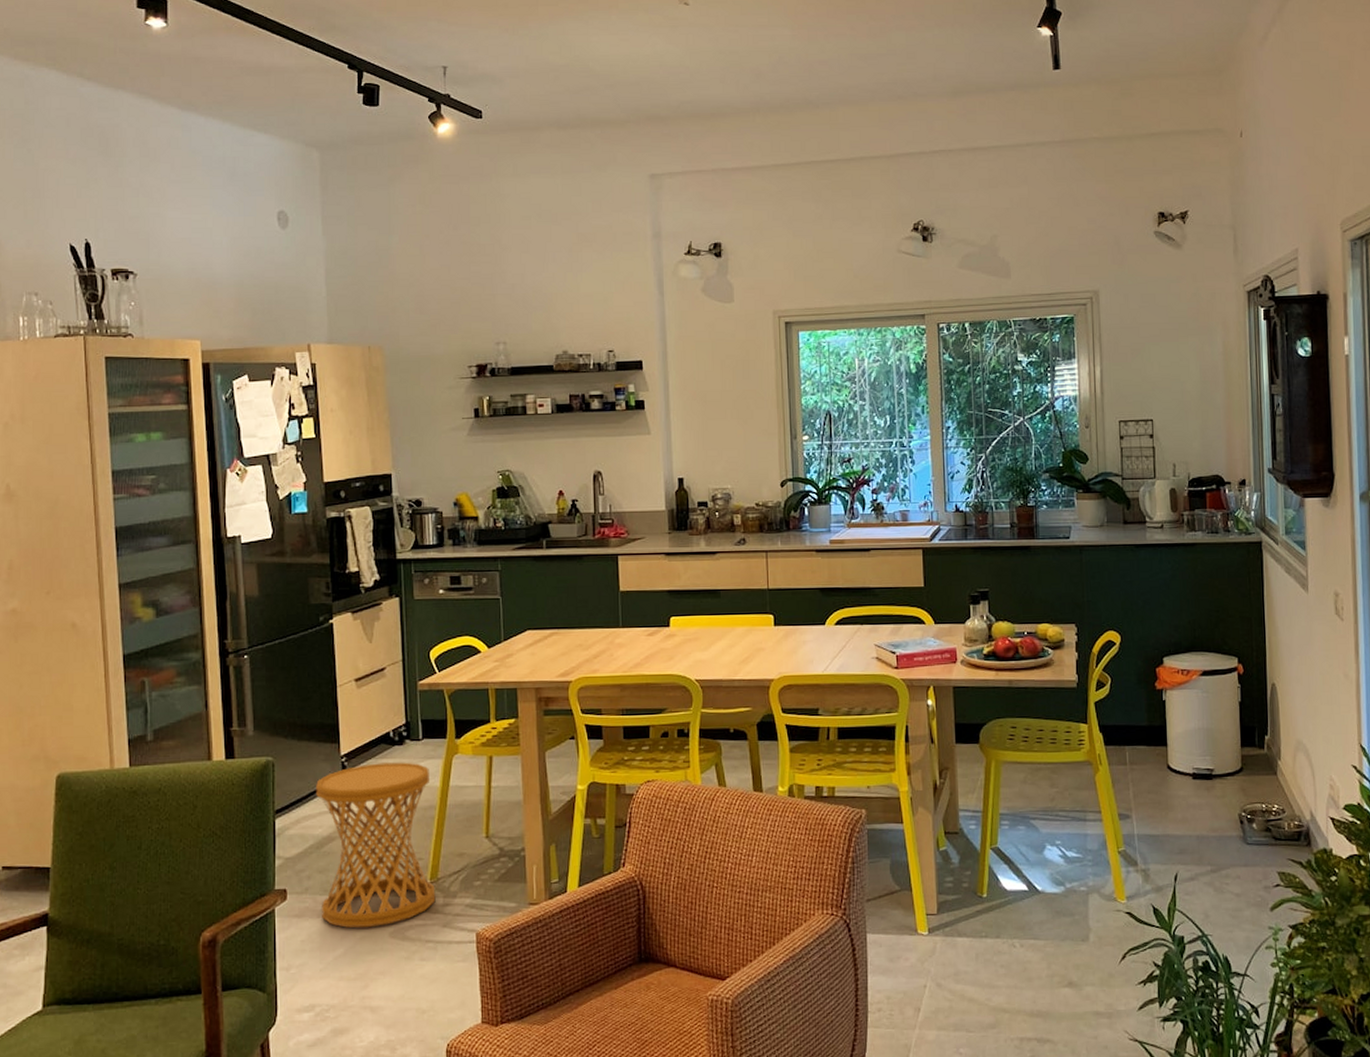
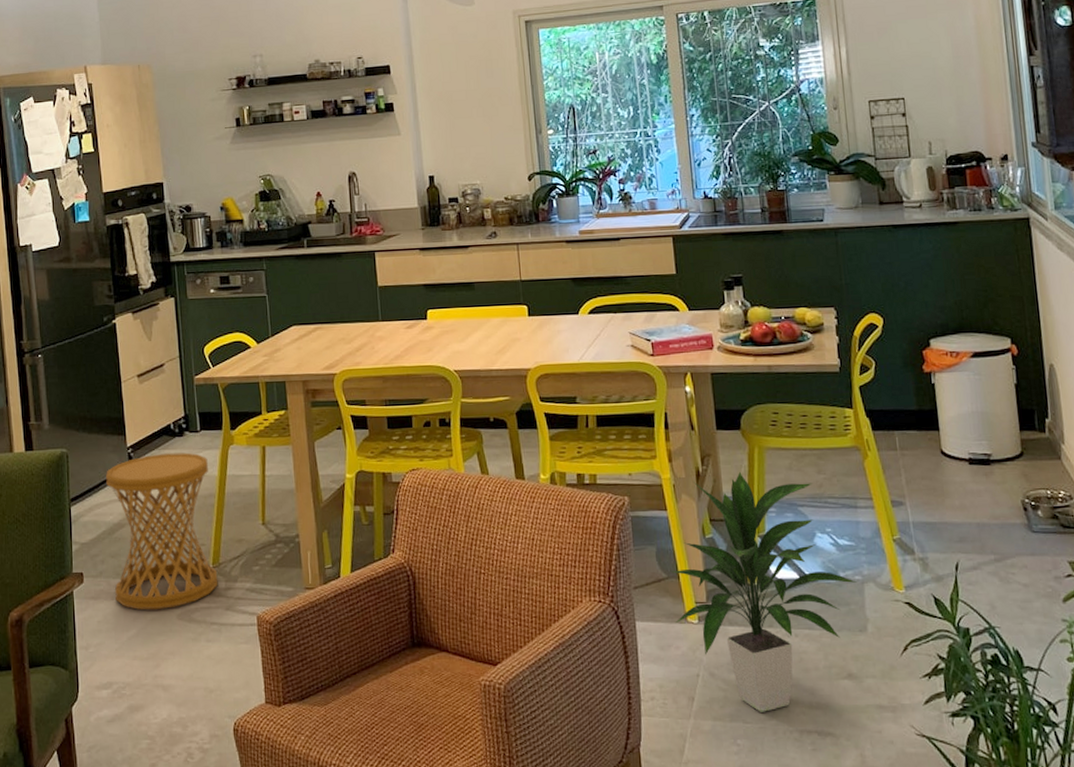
indoor plant: none [903,784,1082,1021] -> present [670,471,857,712]

